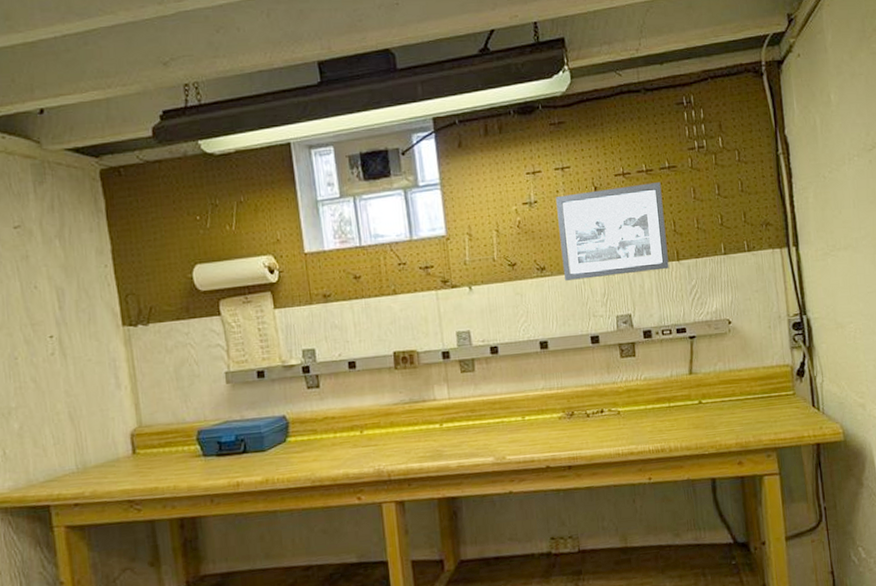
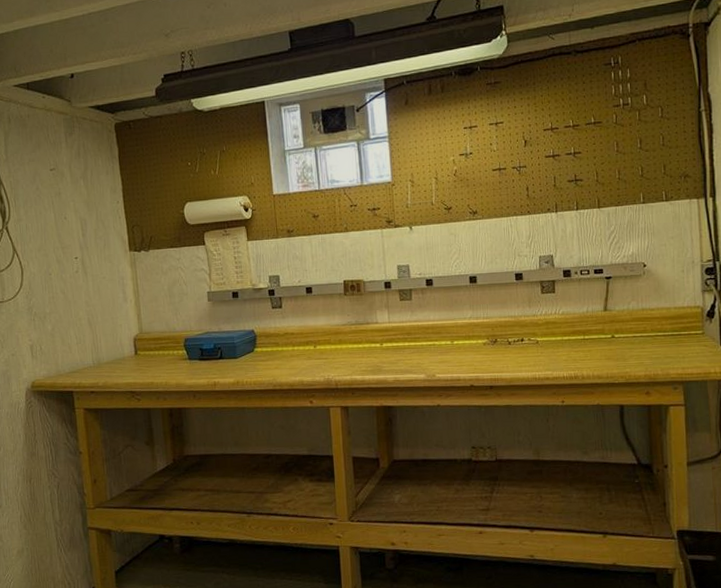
picture frame: present [556,182,669,281] -> none [489,137,590,224]

